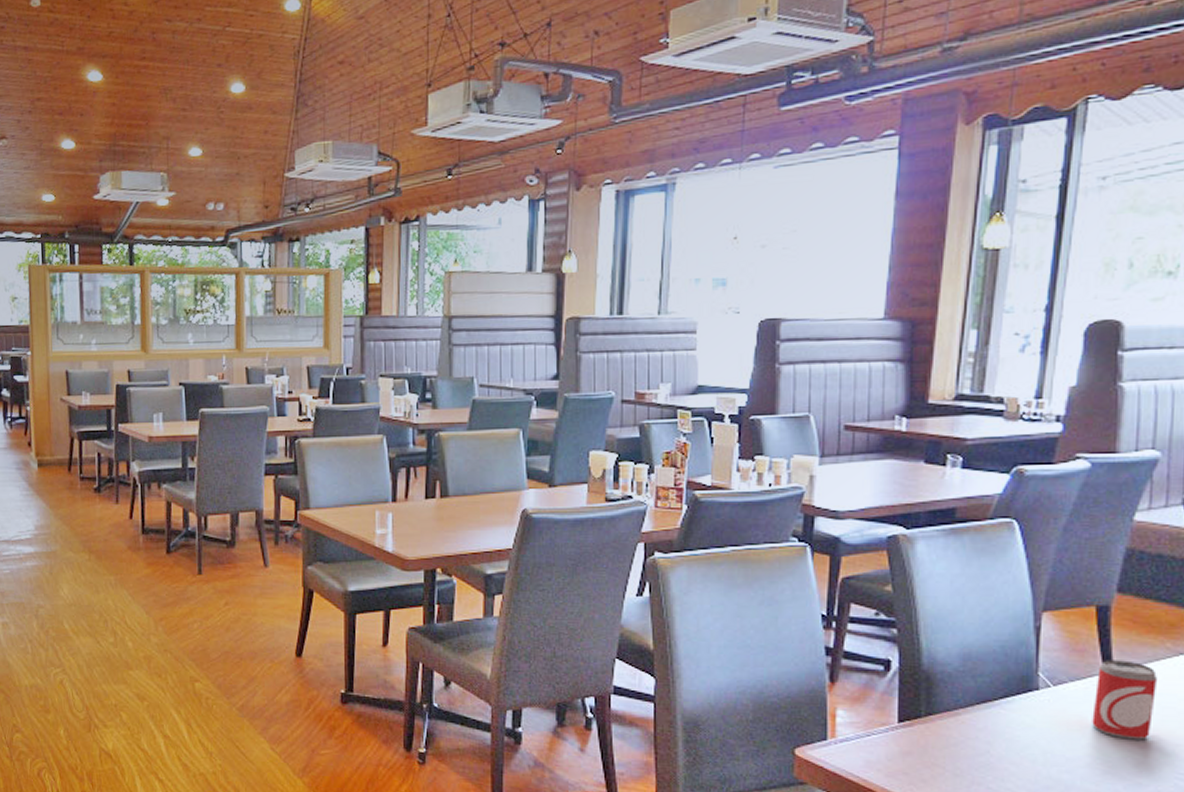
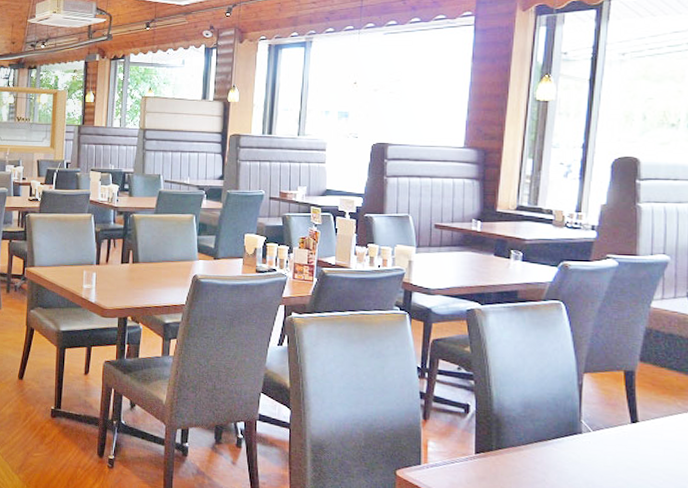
beer can: present [1092,660,1157,740] -> none [622,413,671,477]

